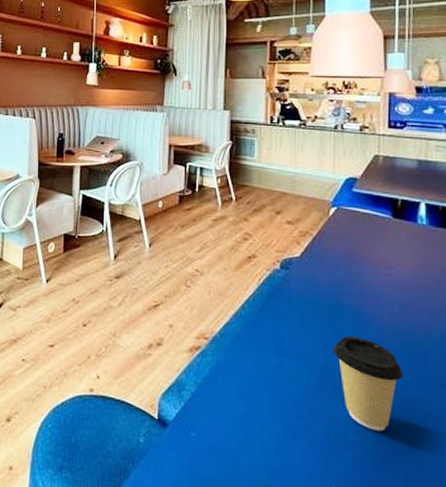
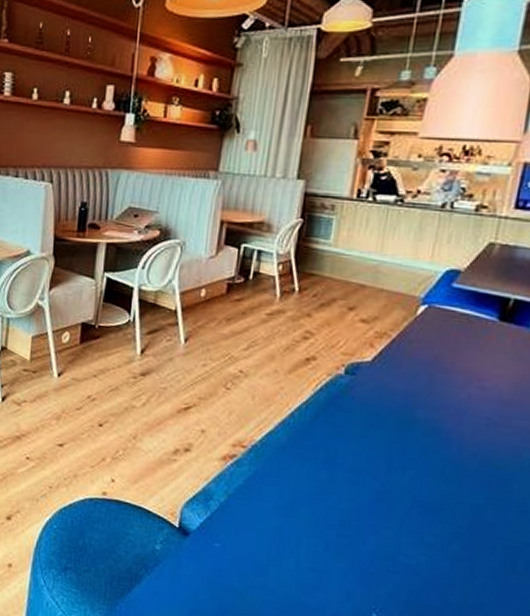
coffee cup: present [333,335,404,432] -> none [396,452,478,556]

